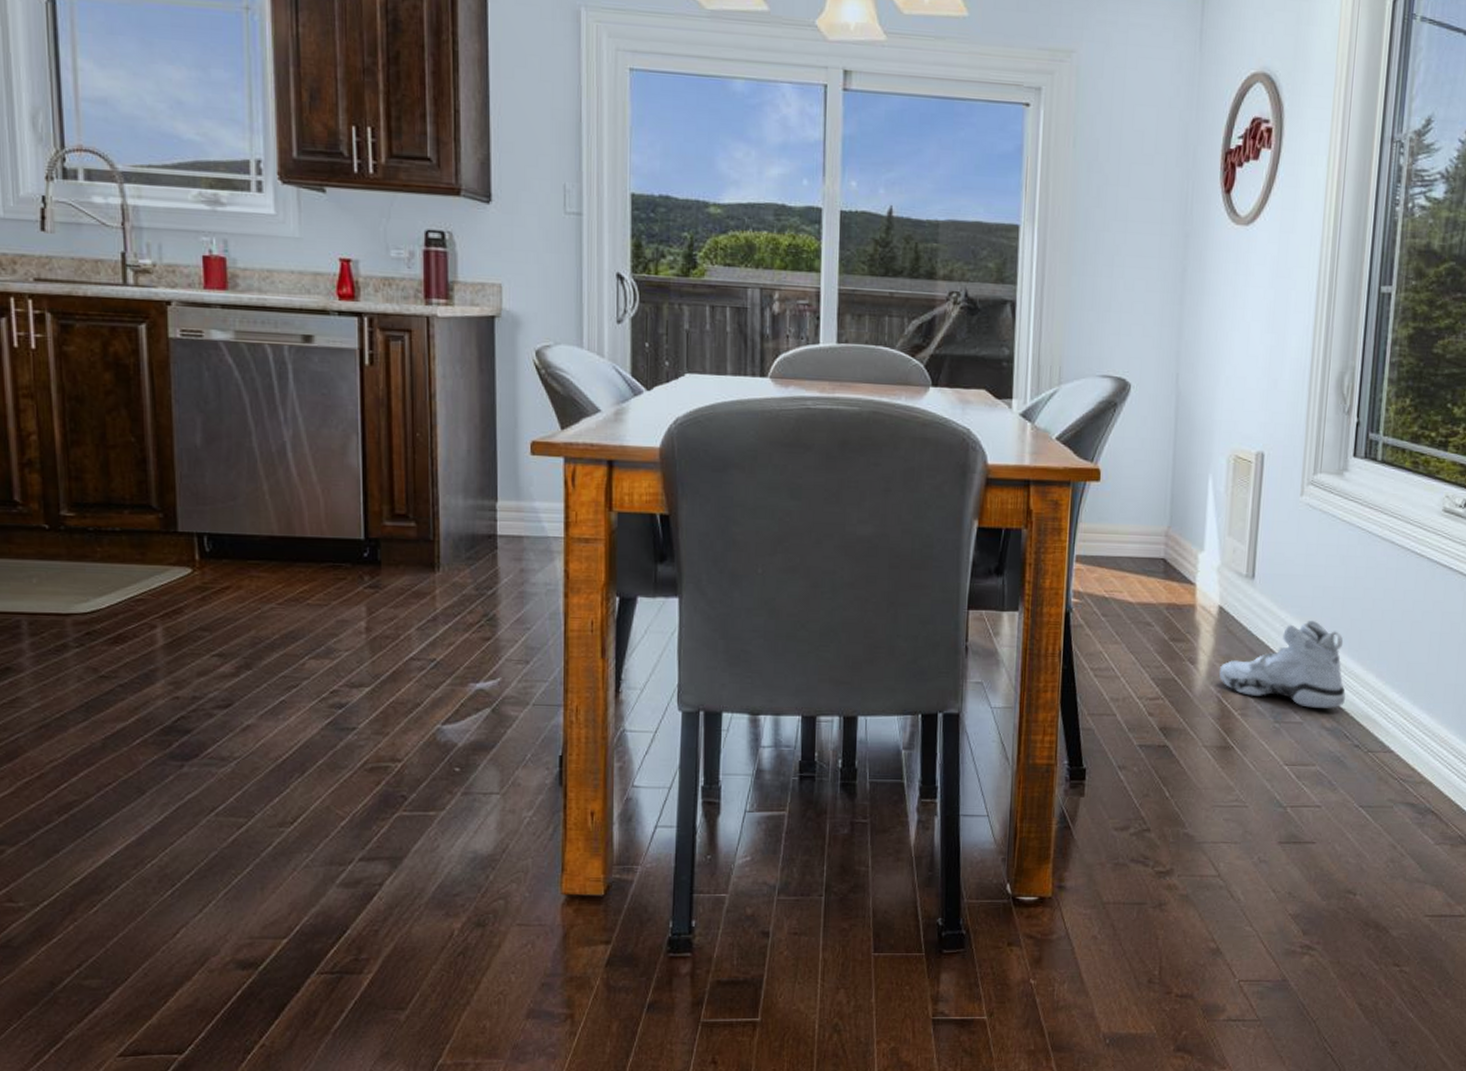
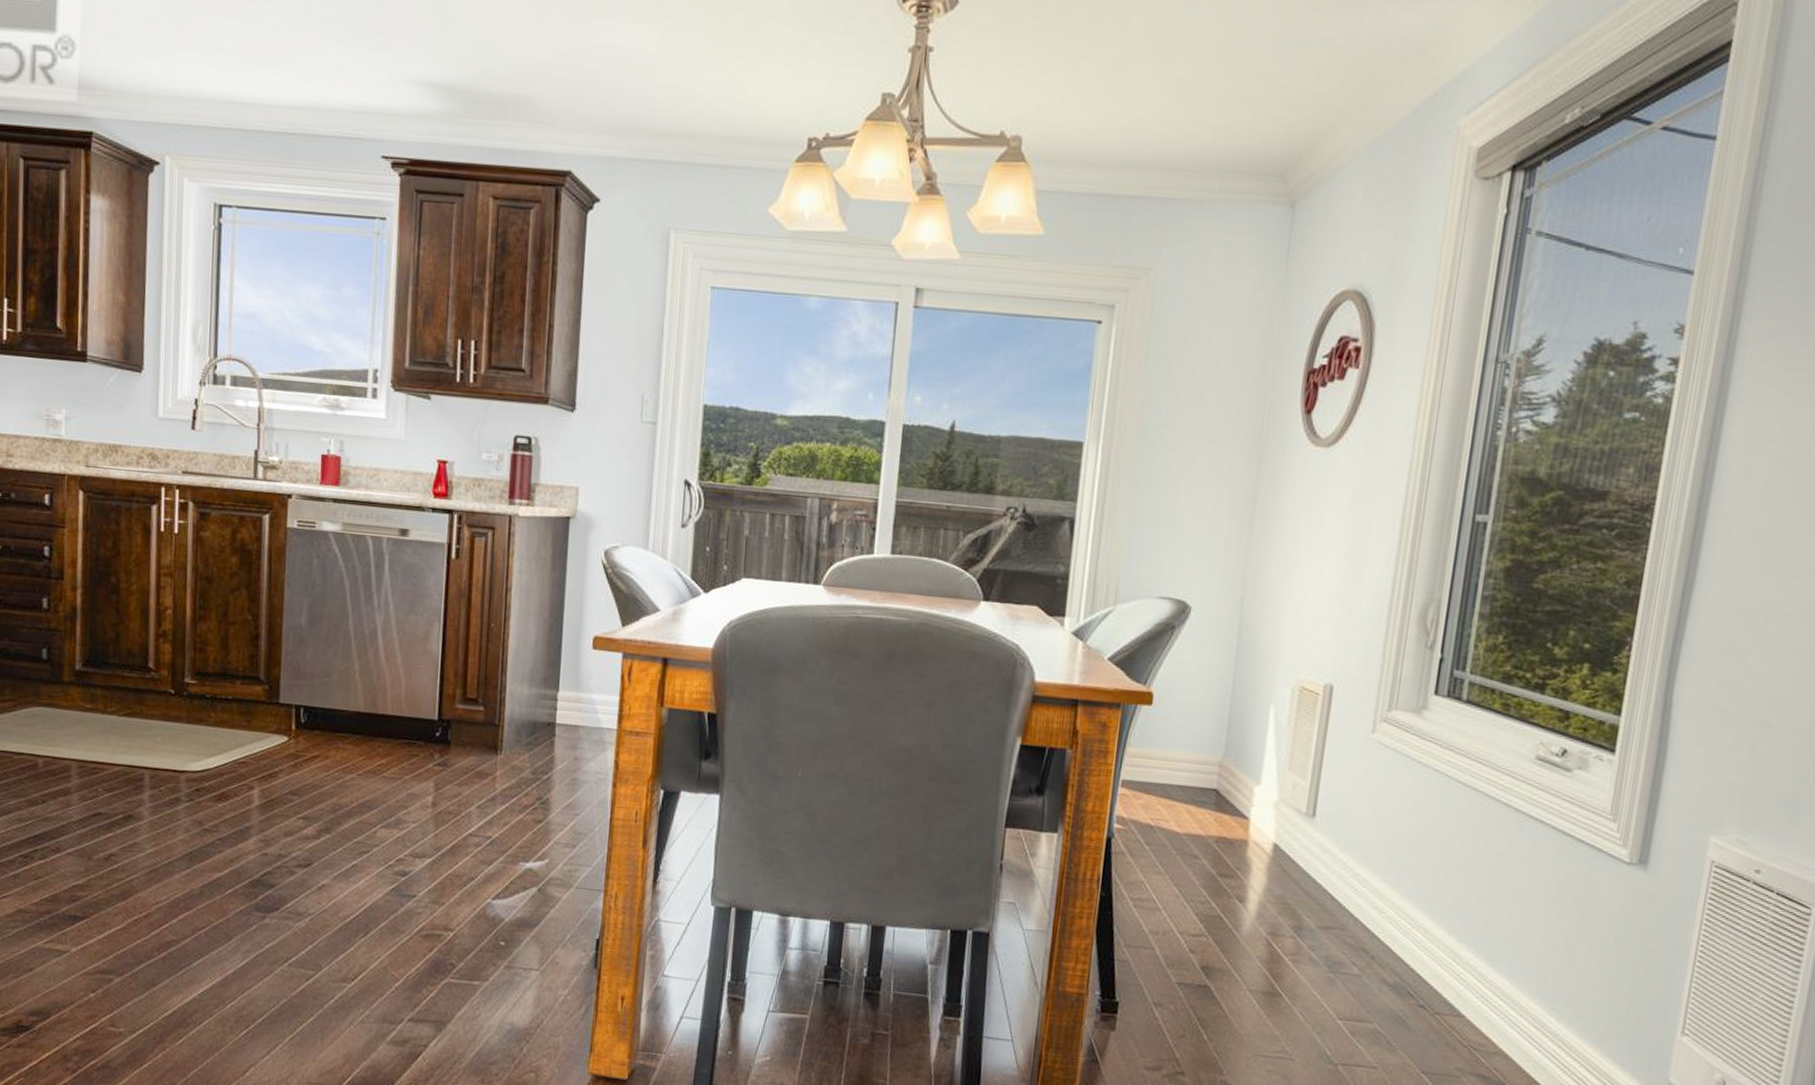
sneaker: present [1218,620,1346,708] -> none [1269,865,1413,963]

